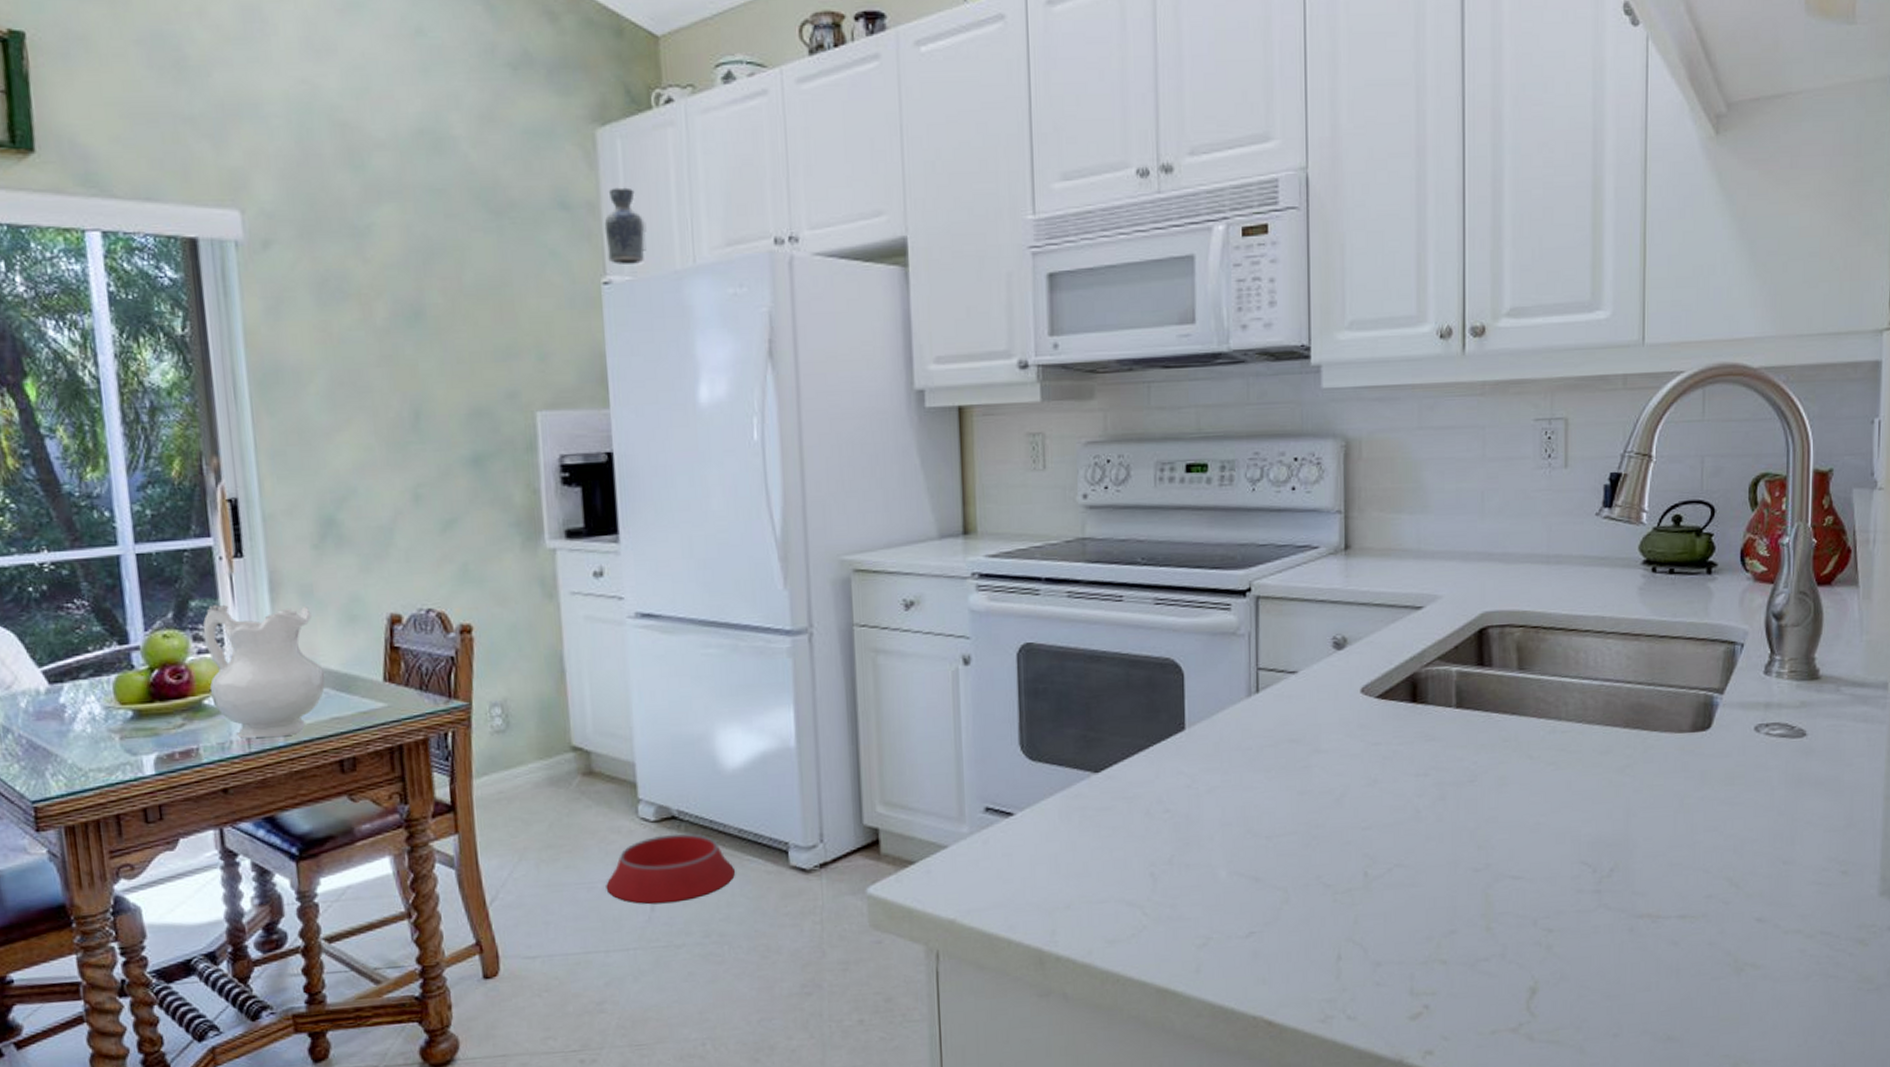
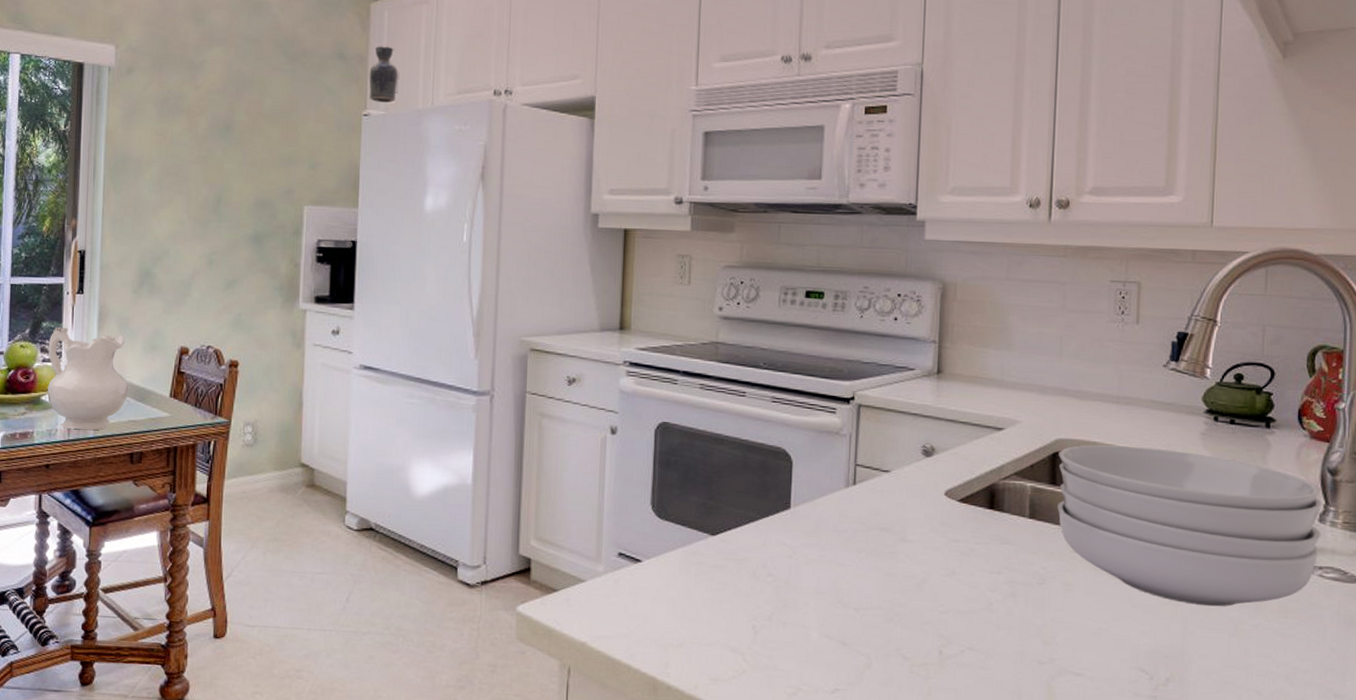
pet bowl: present [606,833,735,905] -> none [314,541,414,598]
bowl: none [1485,611,1768,783] -> present [1056,445,1323,607]

